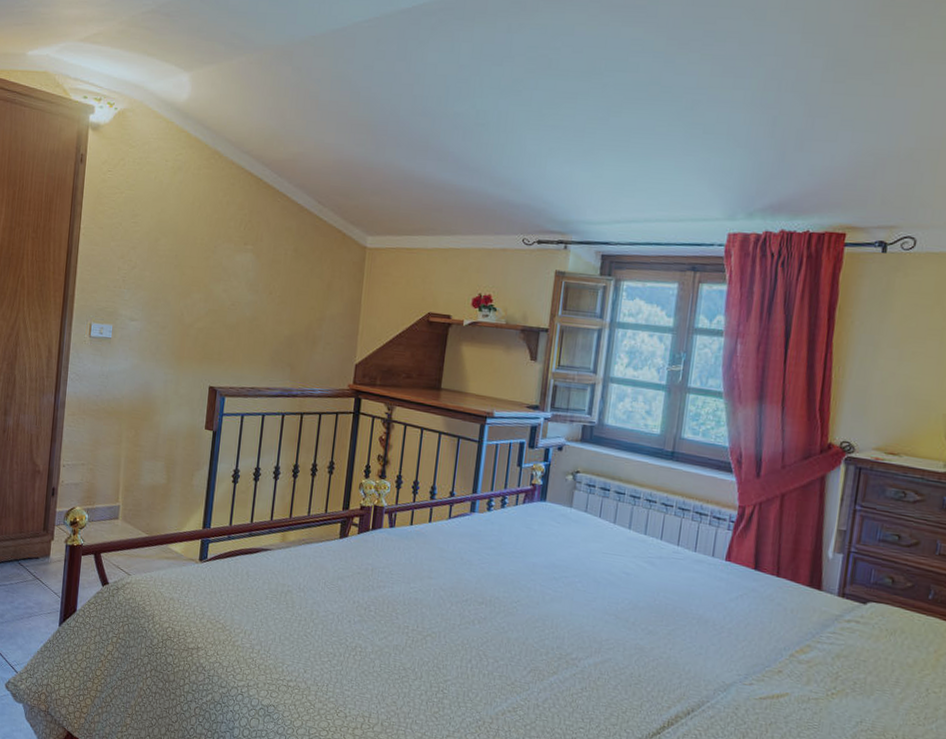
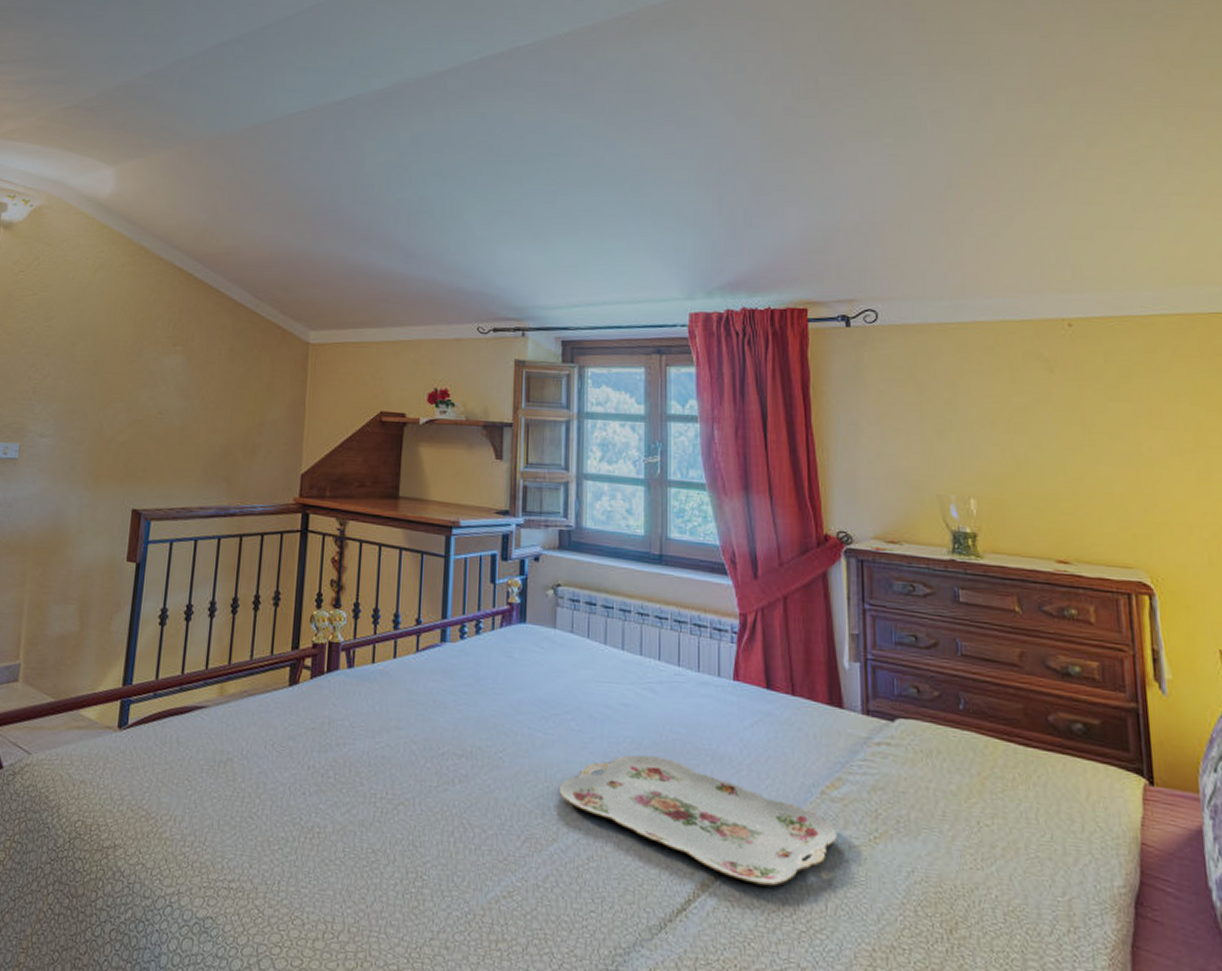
serving tray: none [562,613,800,723] -> present [558,754,838,886]

